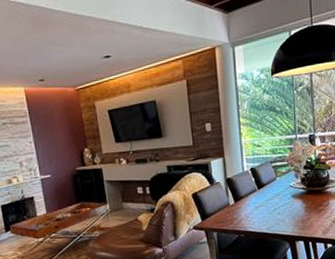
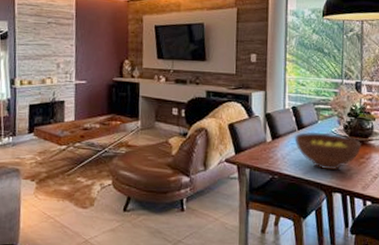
fruit bowl: none [256,187,319,222] -> present [294,132,361,170]

